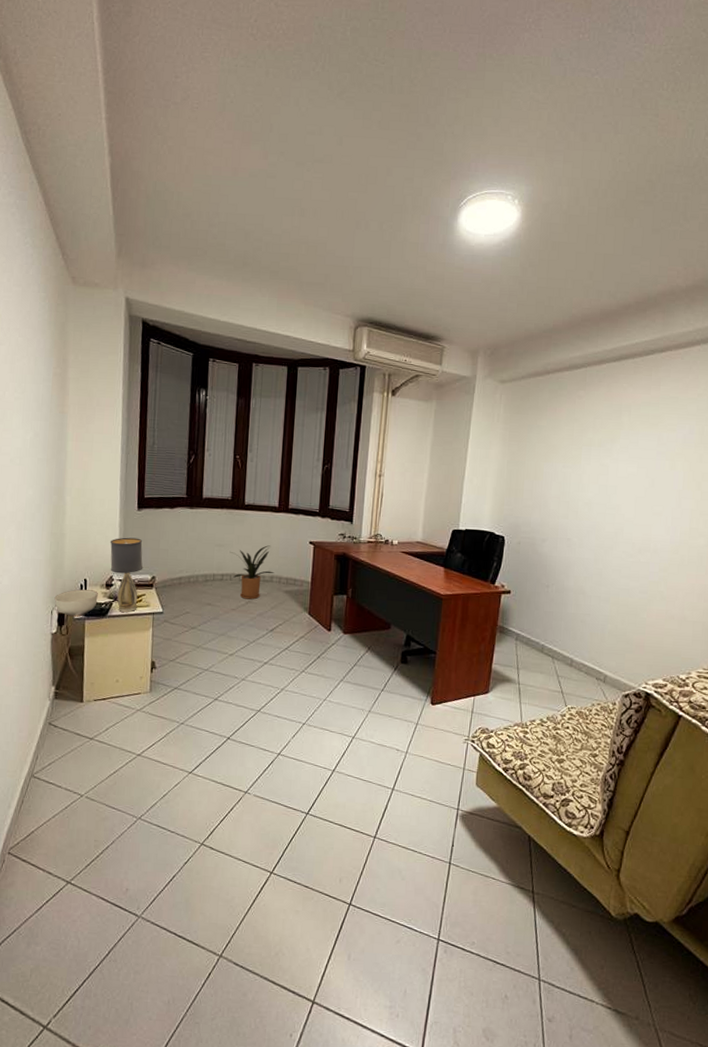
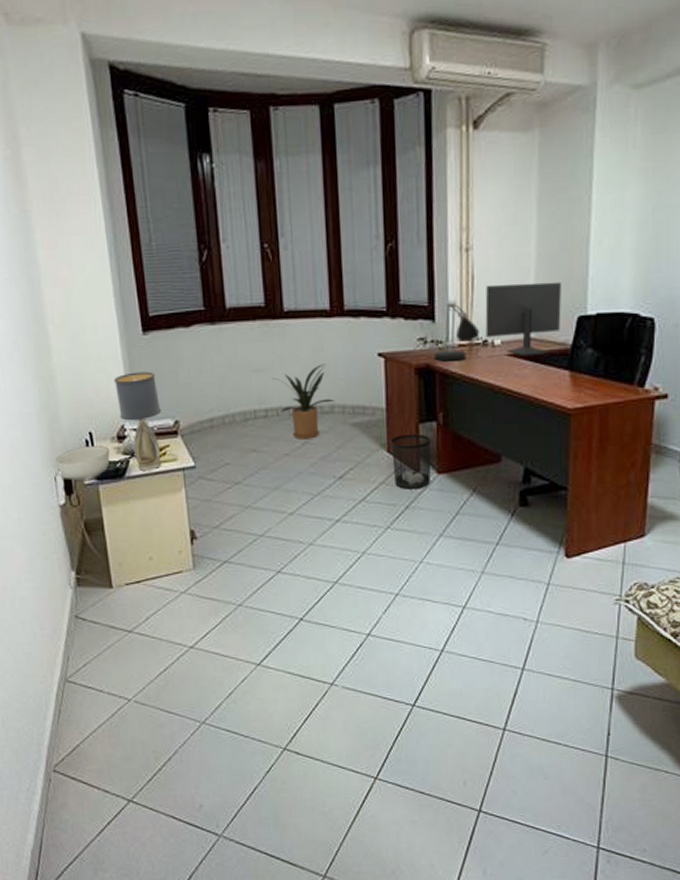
waste bin: none [311,602,341,644] -> present [390,433,431,489]
desk lamp: none [350,509,384,553] -> present [434,299,481,362]
computer monitor: none [387,501,443,554] -> present [485,281,561,356]

